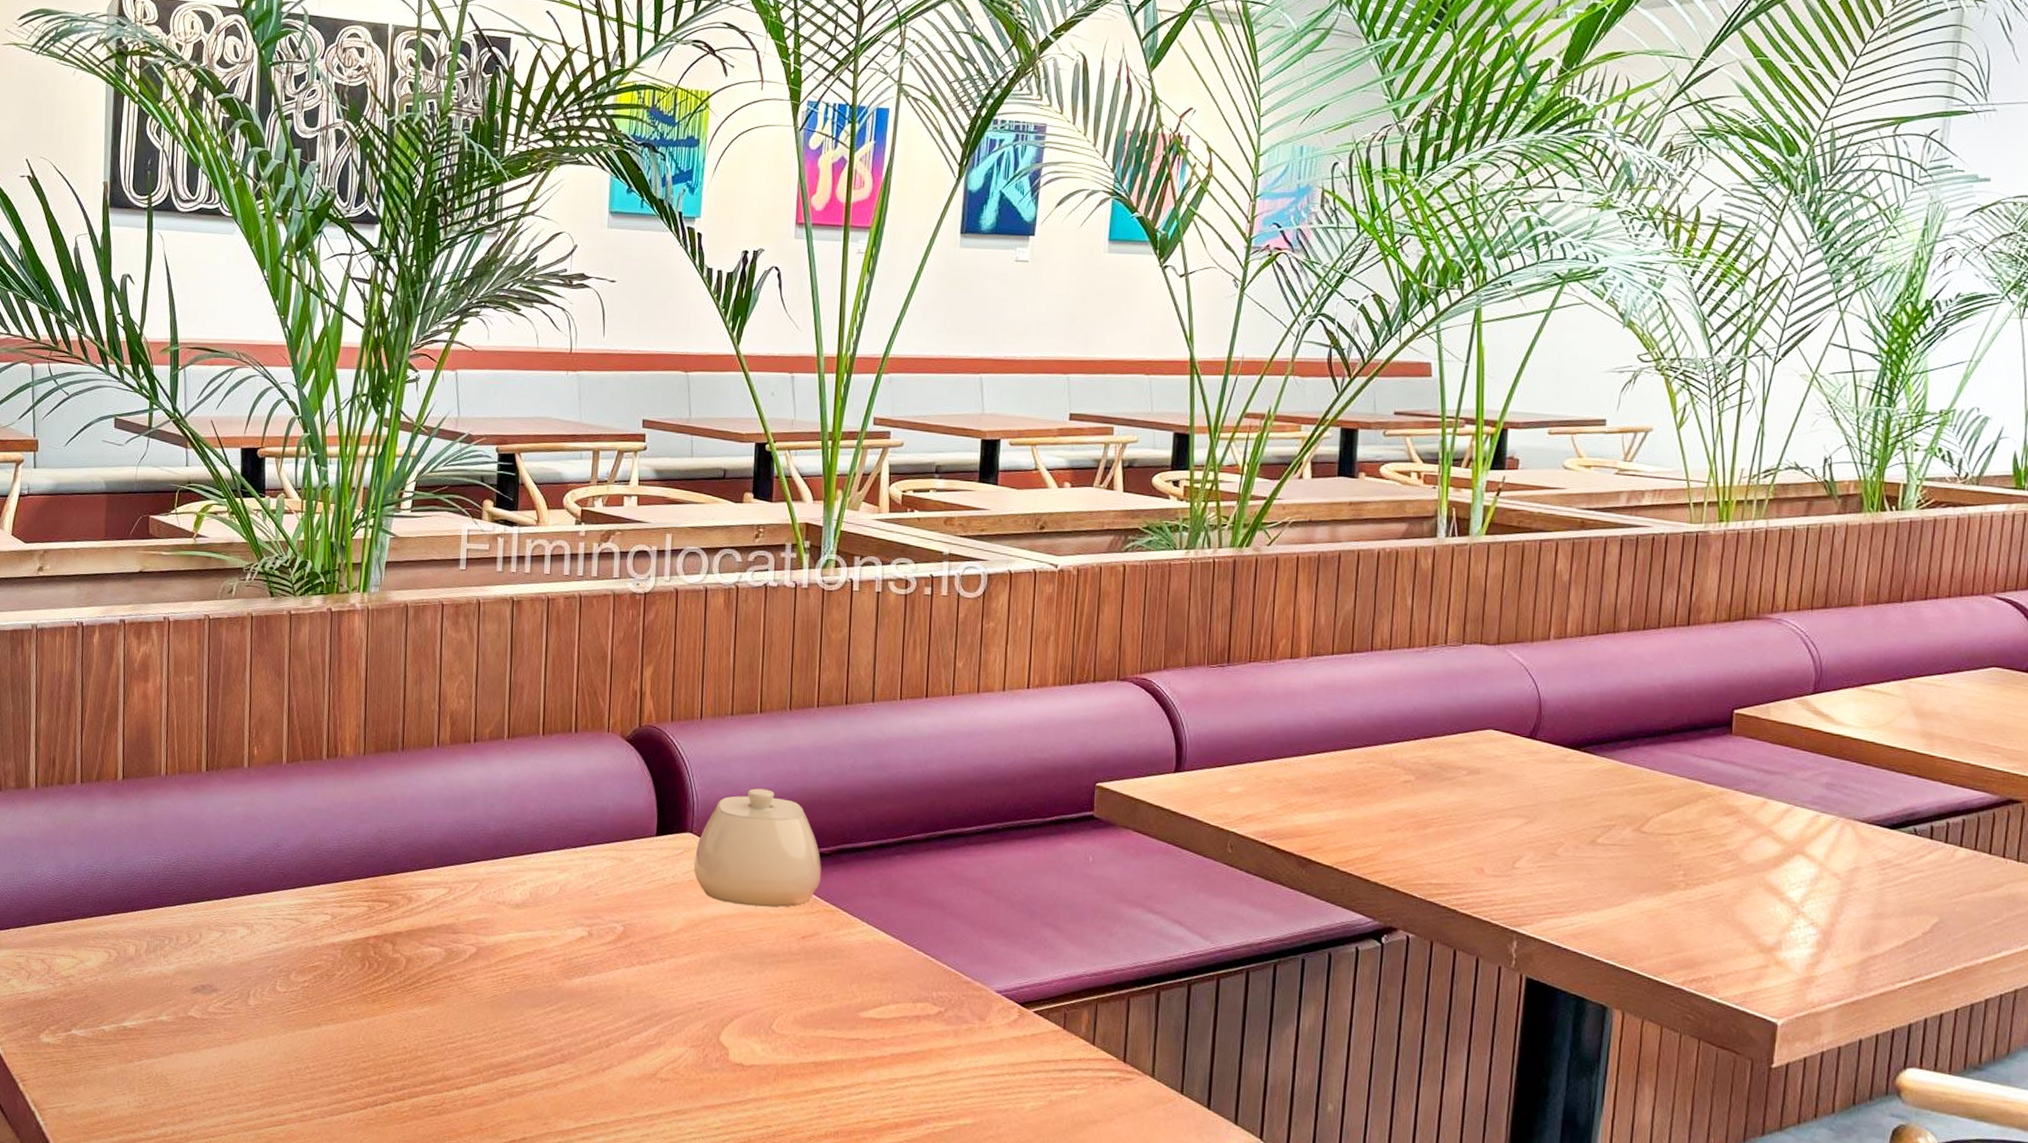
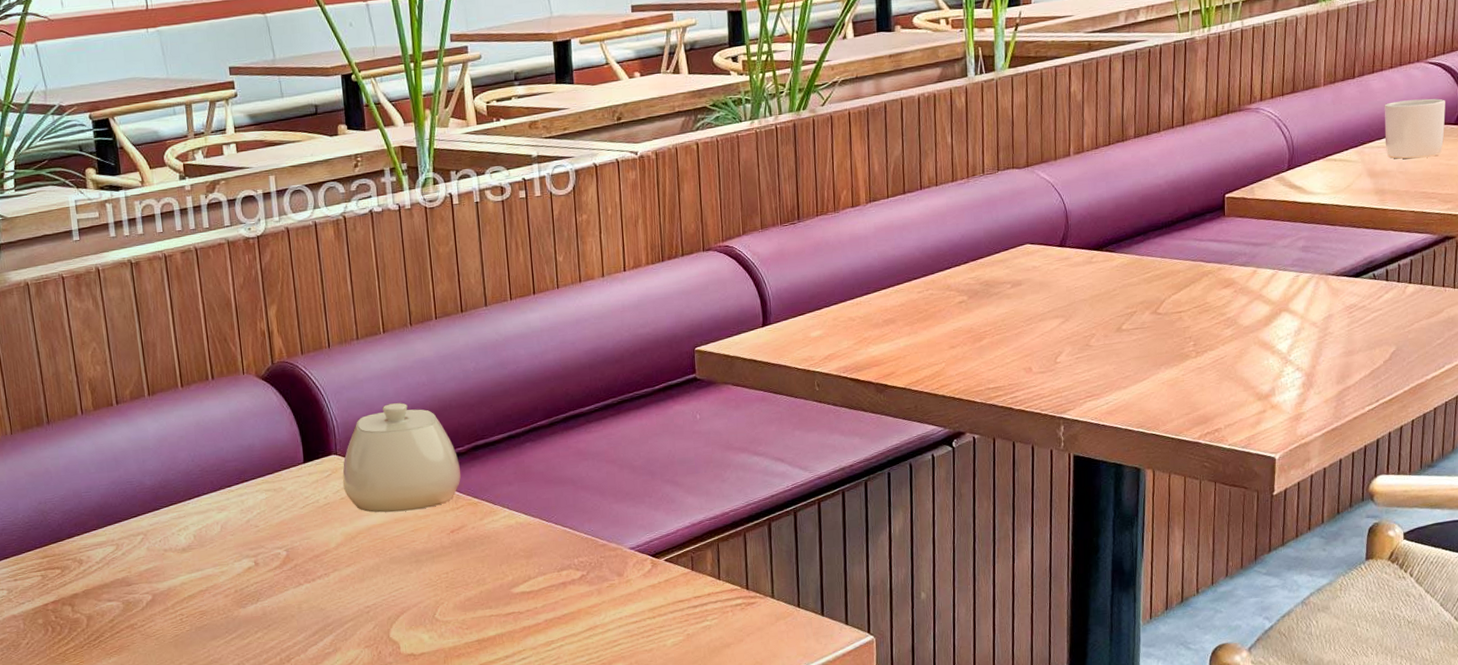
mug: none [1936,635,2016,705] -> present [1384,98,1446,159]

